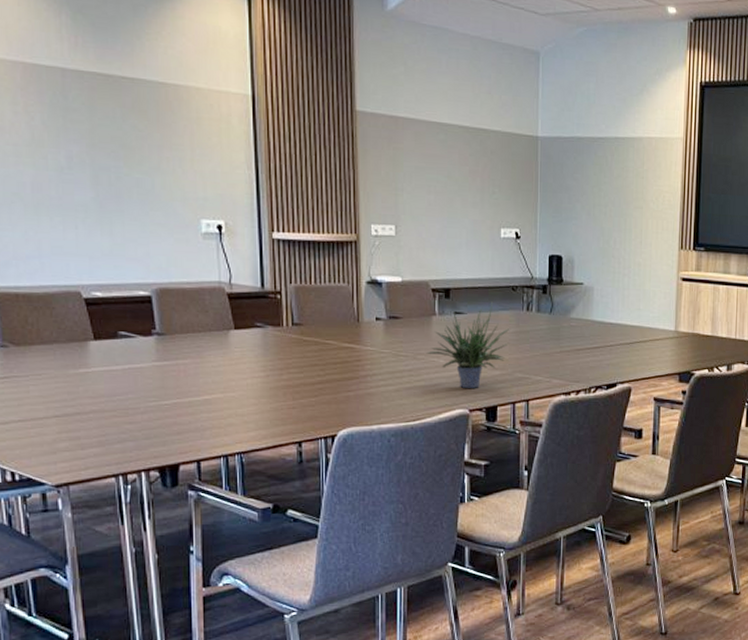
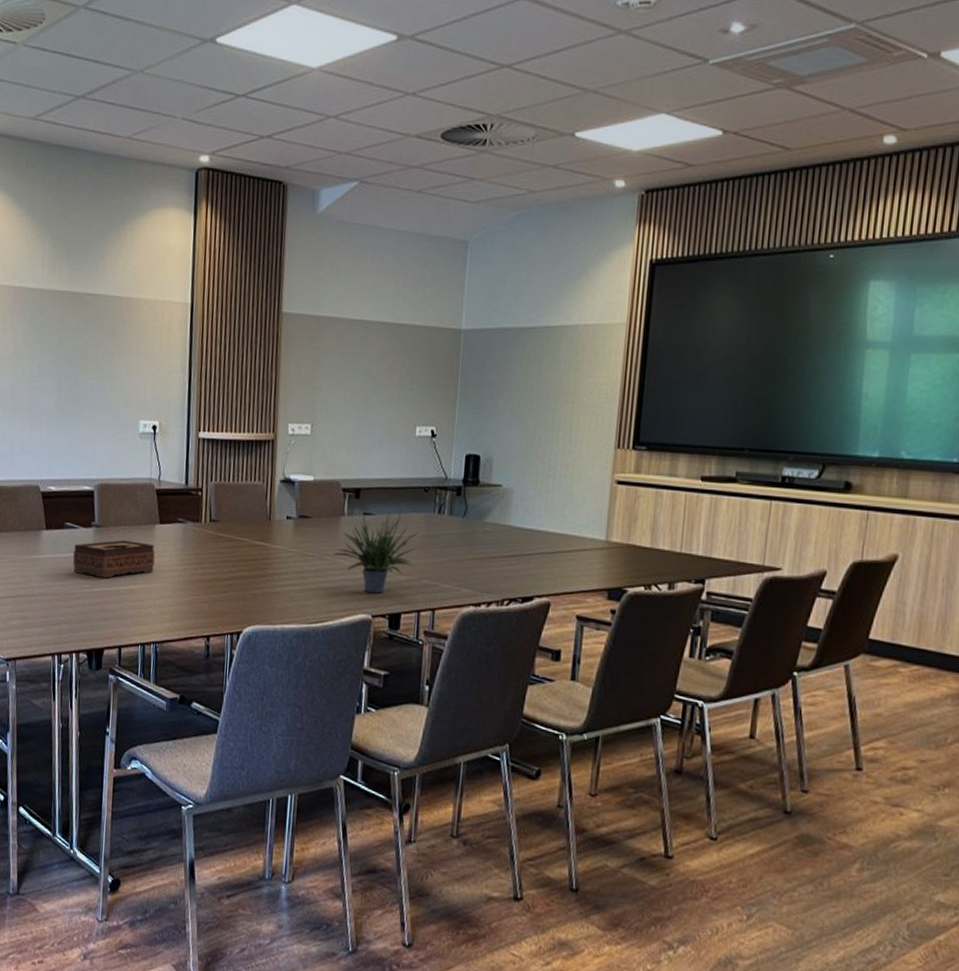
tissue box: none [131,348,232,390] -> present [73,540,155,578]

